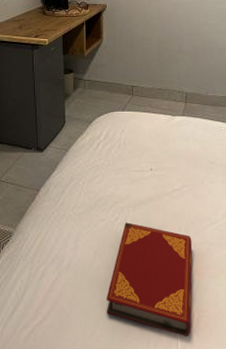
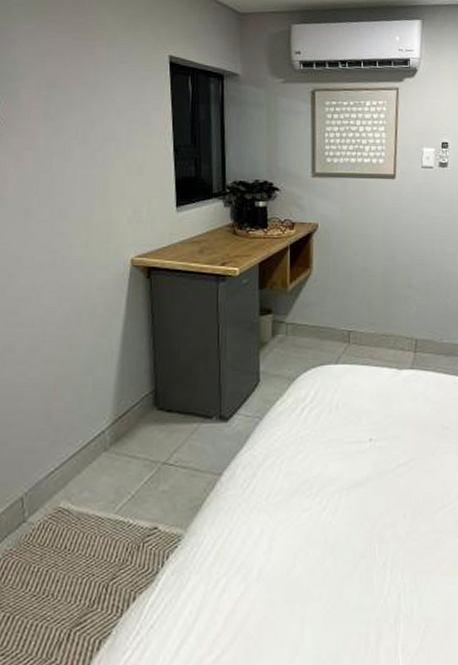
hardback book: present [106,222,192,337] -> none [308,511,420,656]

